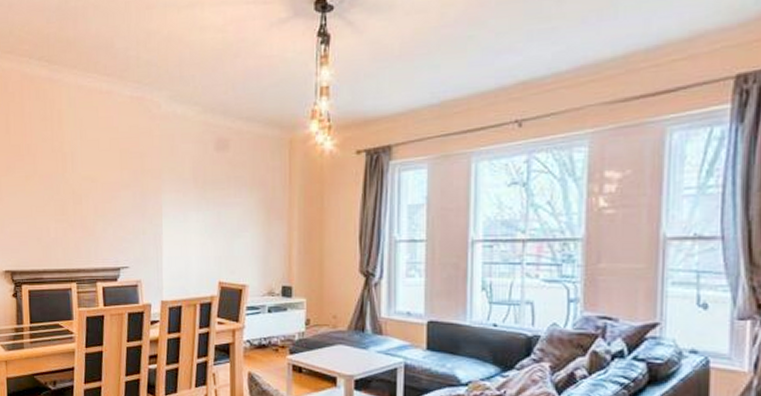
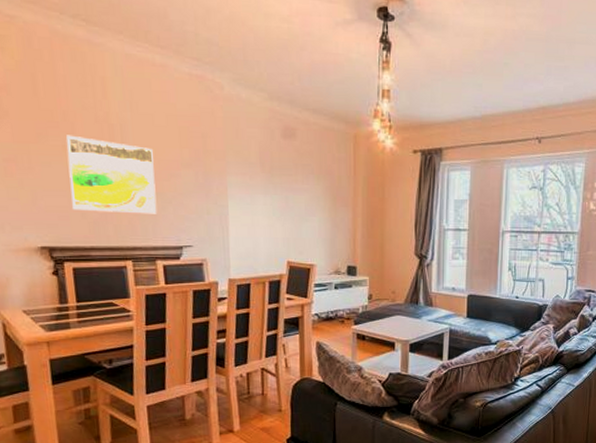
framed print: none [28,166,99,237] -> present [66,135,157,214]

